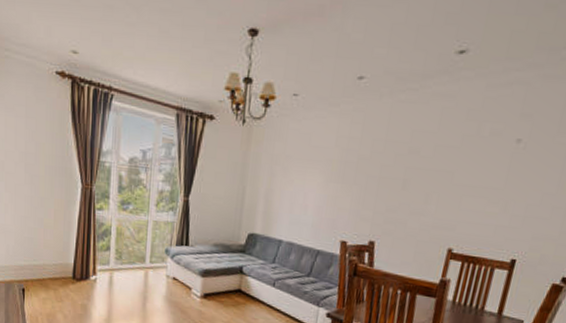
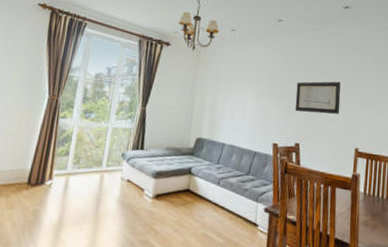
wall art: none [372,161,439,206] -> present [295,81,341,115]

